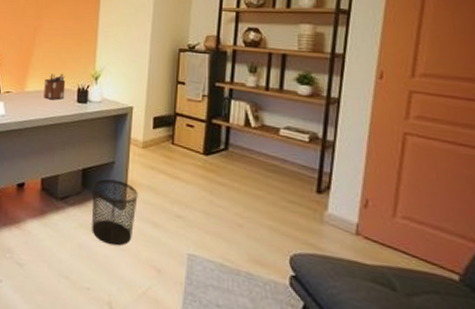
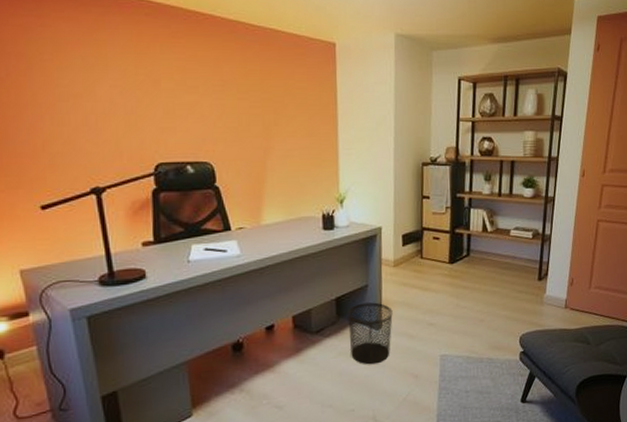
desk organizer: present [43,73,66,100] -> none [284,200,309,231]

